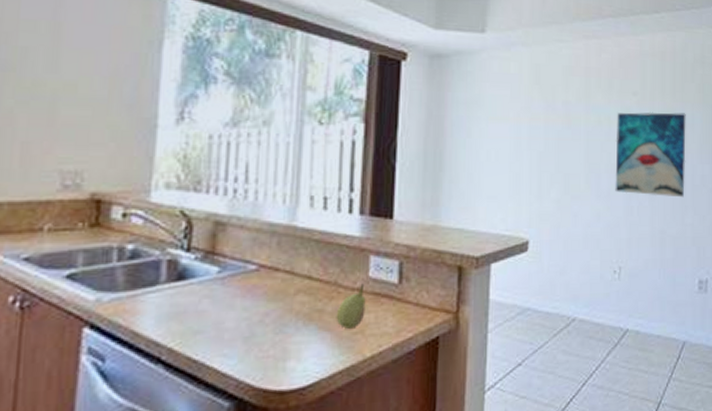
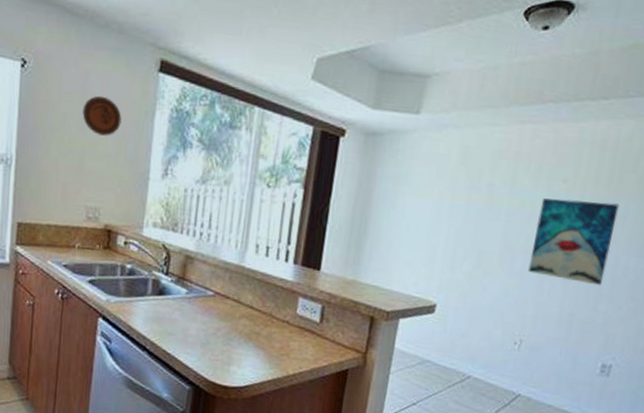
decorative plate: none [53,23,114,74] -> present [82,95,122,136]
fruit: present [336,283,366,329] -> none [269,318,293,351]

